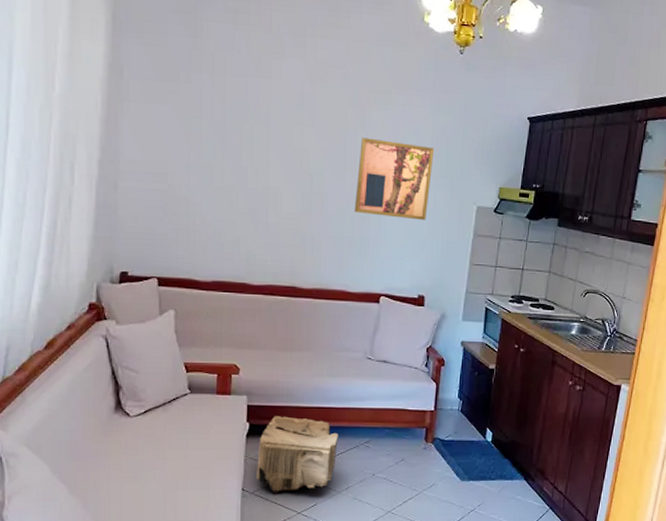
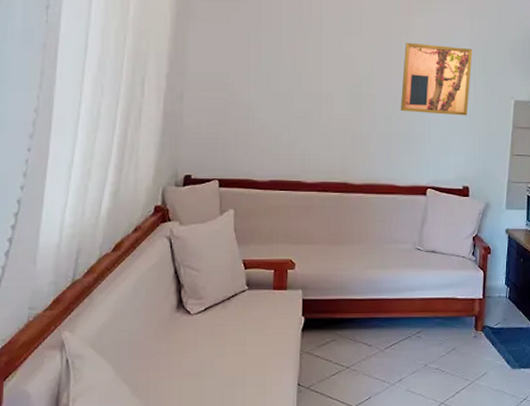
pouf: present [257,416,338,494] -> none [312,309,391,388]

